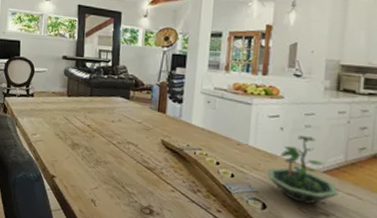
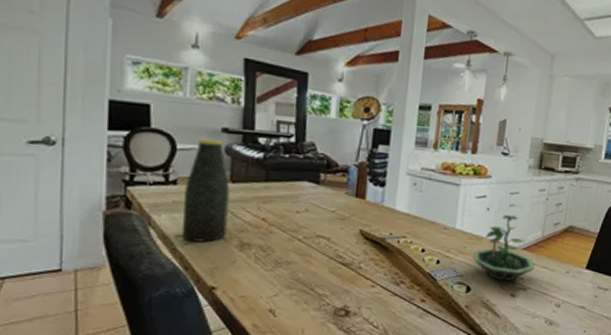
bottle: none [36,64,67,141] -> present [183,139,230,243]

